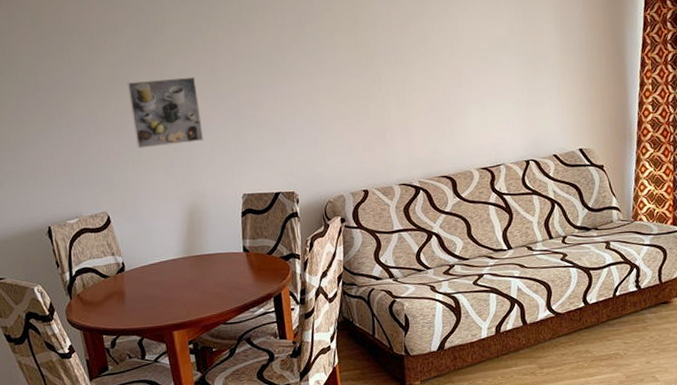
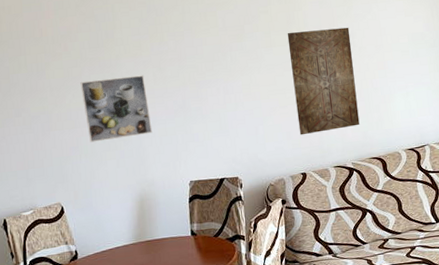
wall art: none [353,29,429,149] -> present [287,27,360,135]

